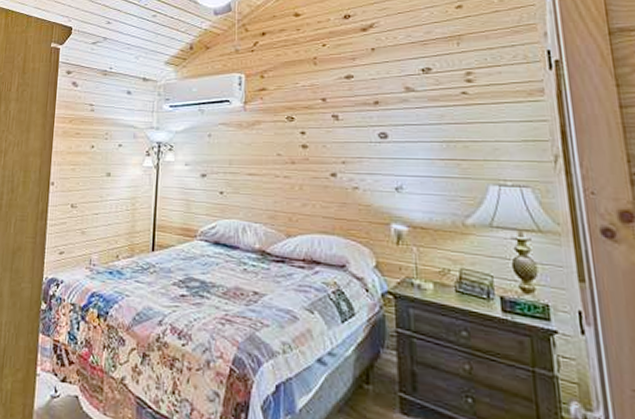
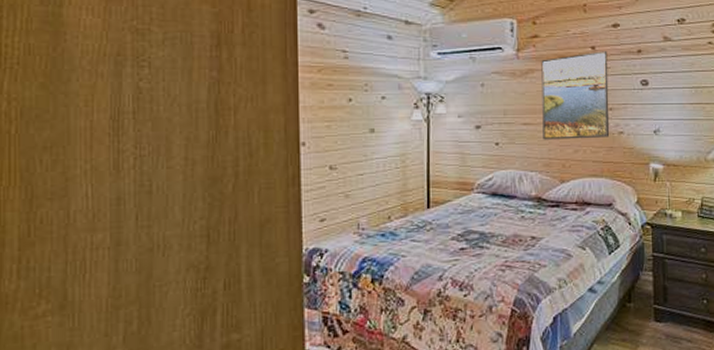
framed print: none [268,103,343,193] -> present [541,51,610,140]

